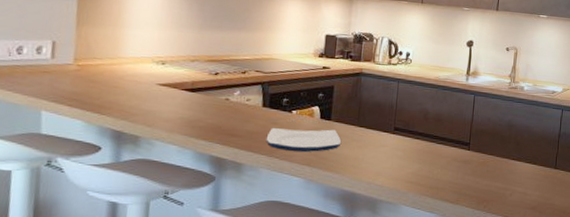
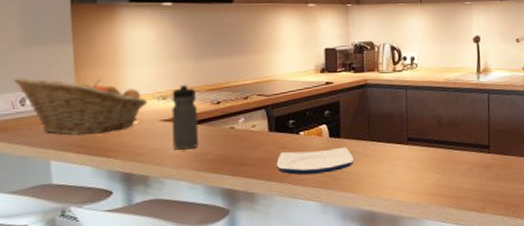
fruit basket: none [13,26,147,90] -> present [14,77,148,135]
water bottle: none [166,52,196,115] -> present [171,84,199,150]

